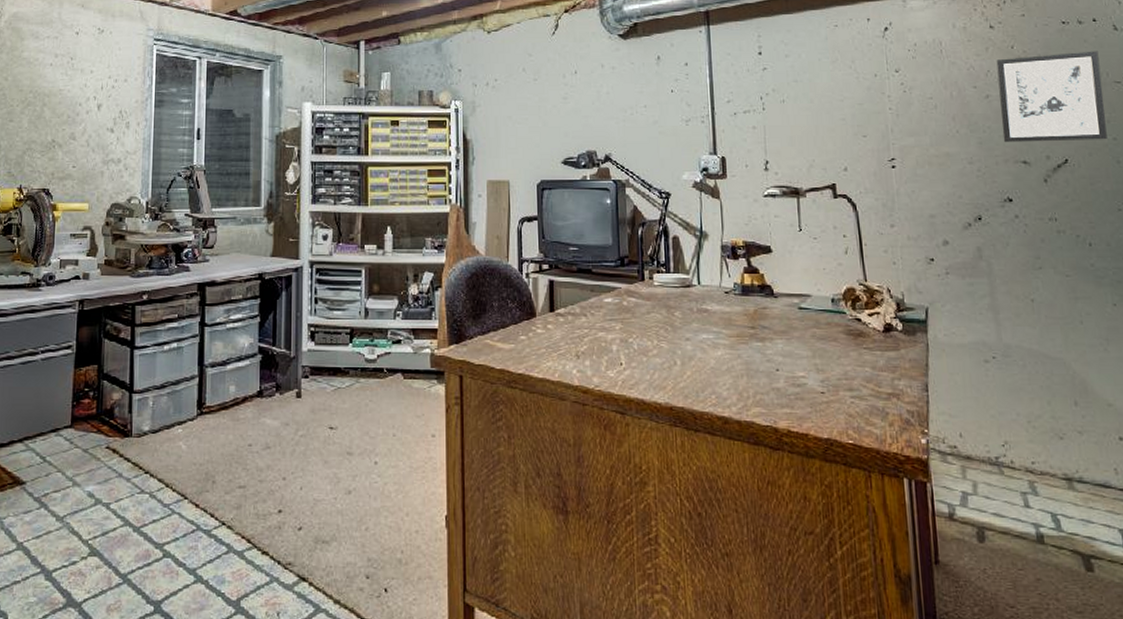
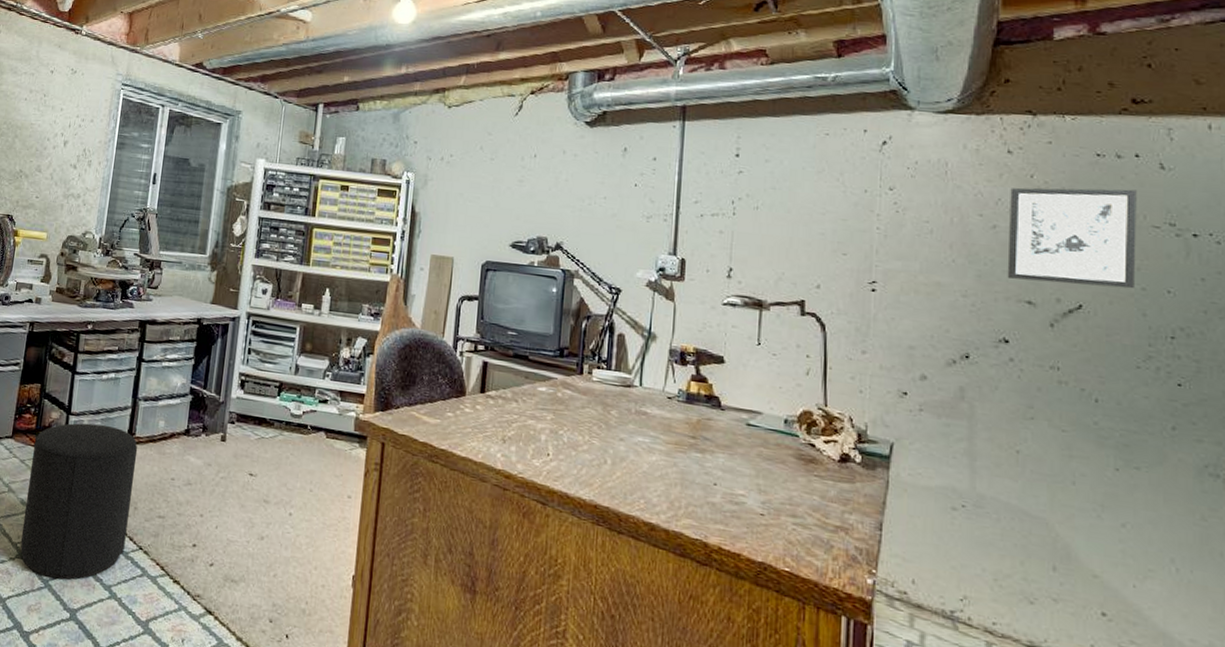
stool: none [91,398,210,571] -> present [20,423,138,580]

